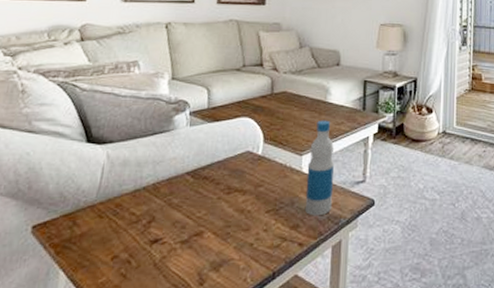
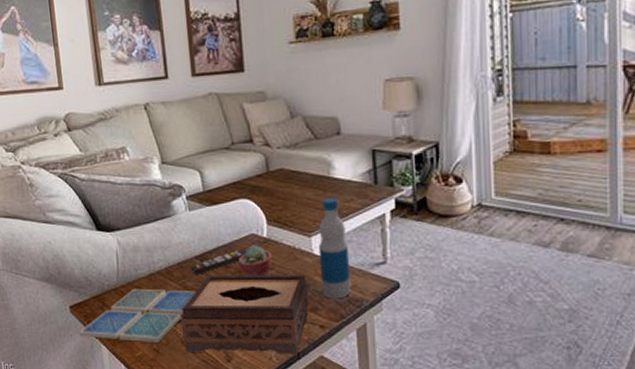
drink coaster: none [35,205,180,266] -> present [79,288,195,342]
tissue box: none [156,192,293,276] -> present [181,275,309,354]
remote control: none [179,163,243,191] -> present [190,246,250,275]
potted succulent: none [229,162,263,194] -> present [238,245,272,277]

